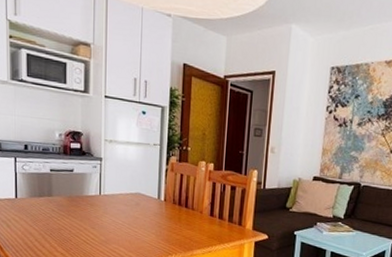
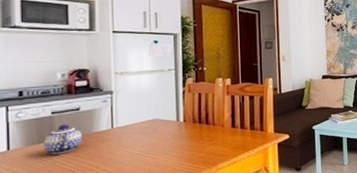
teapot: none [43,182,74,210] -> present [43,124,82,154]

